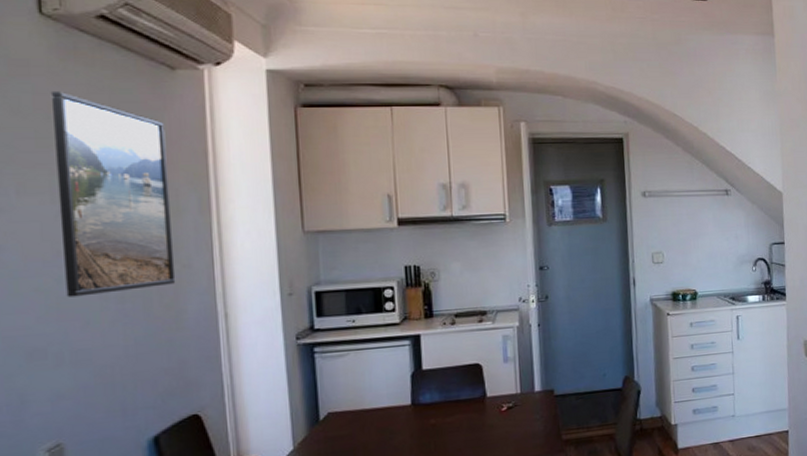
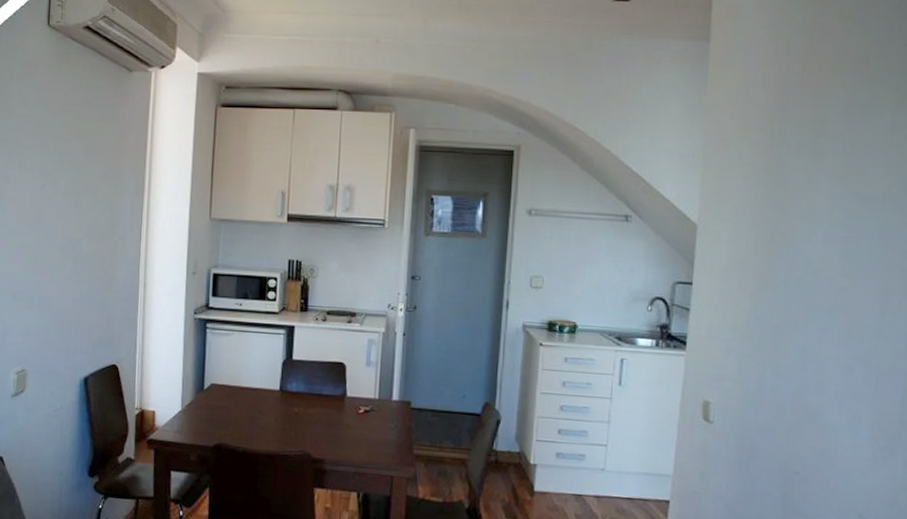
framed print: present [50,90,176,297] -> none [41,87,120,255]

